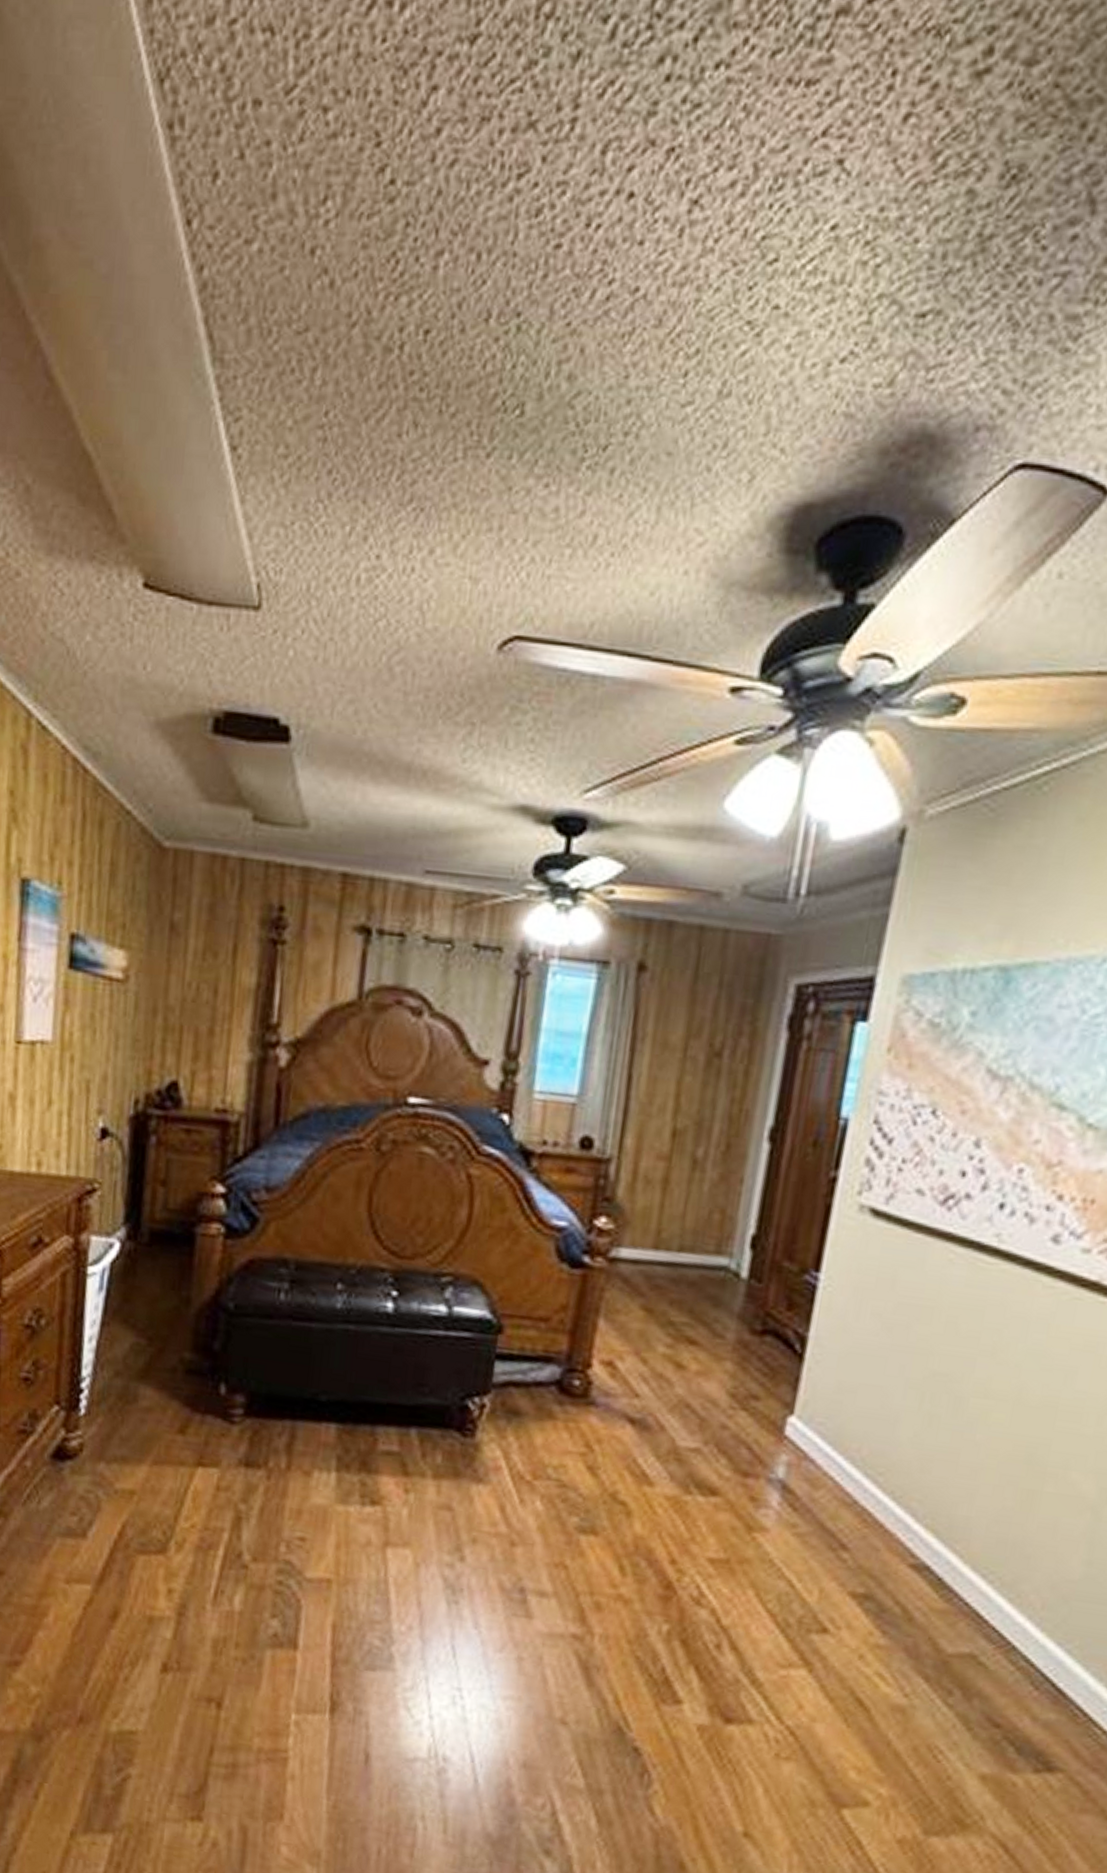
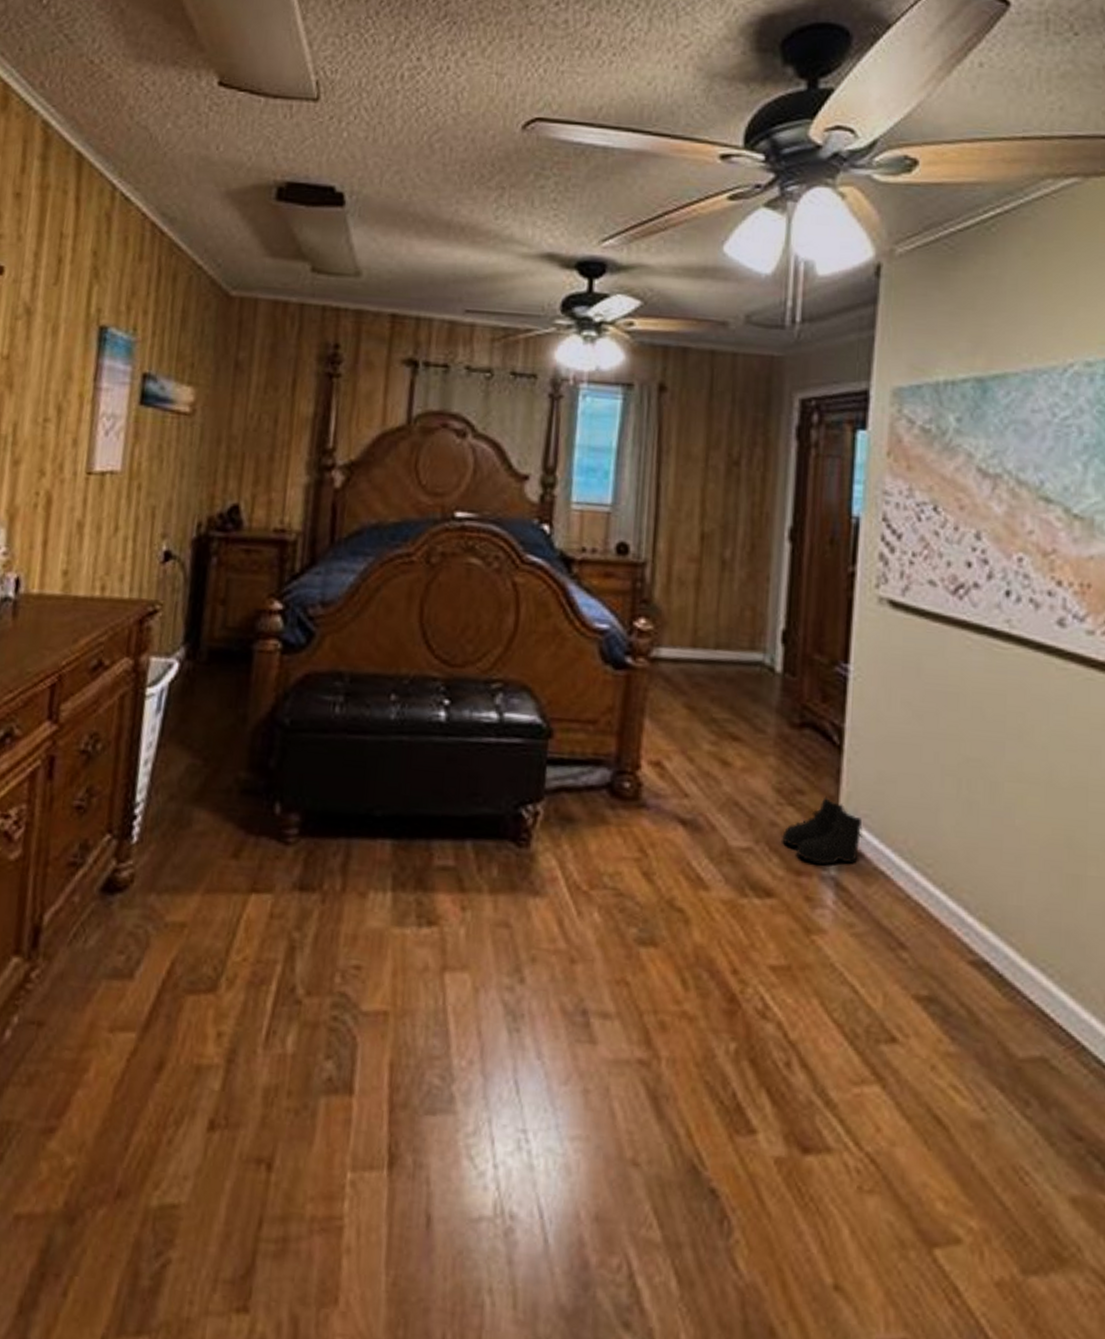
boots: none [731,1403,816,1469] -> present [781,796,863,865]

